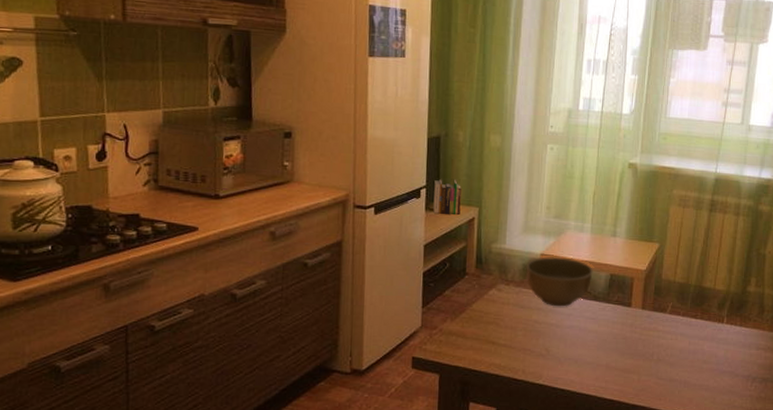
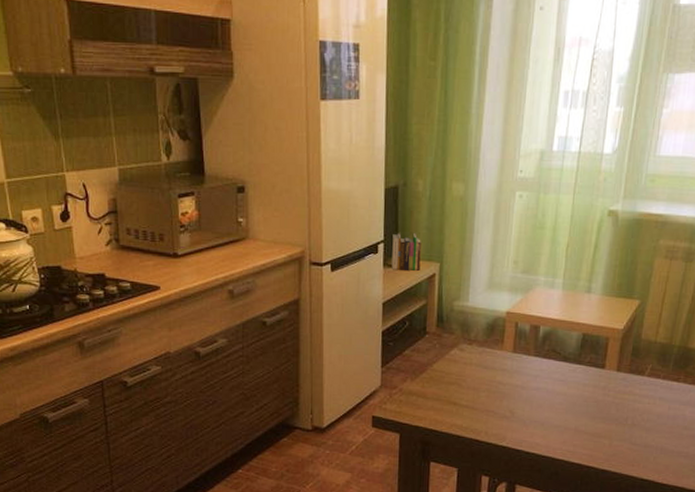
bowl: present [526,256,593,307] -> none [490,314,564,368]

